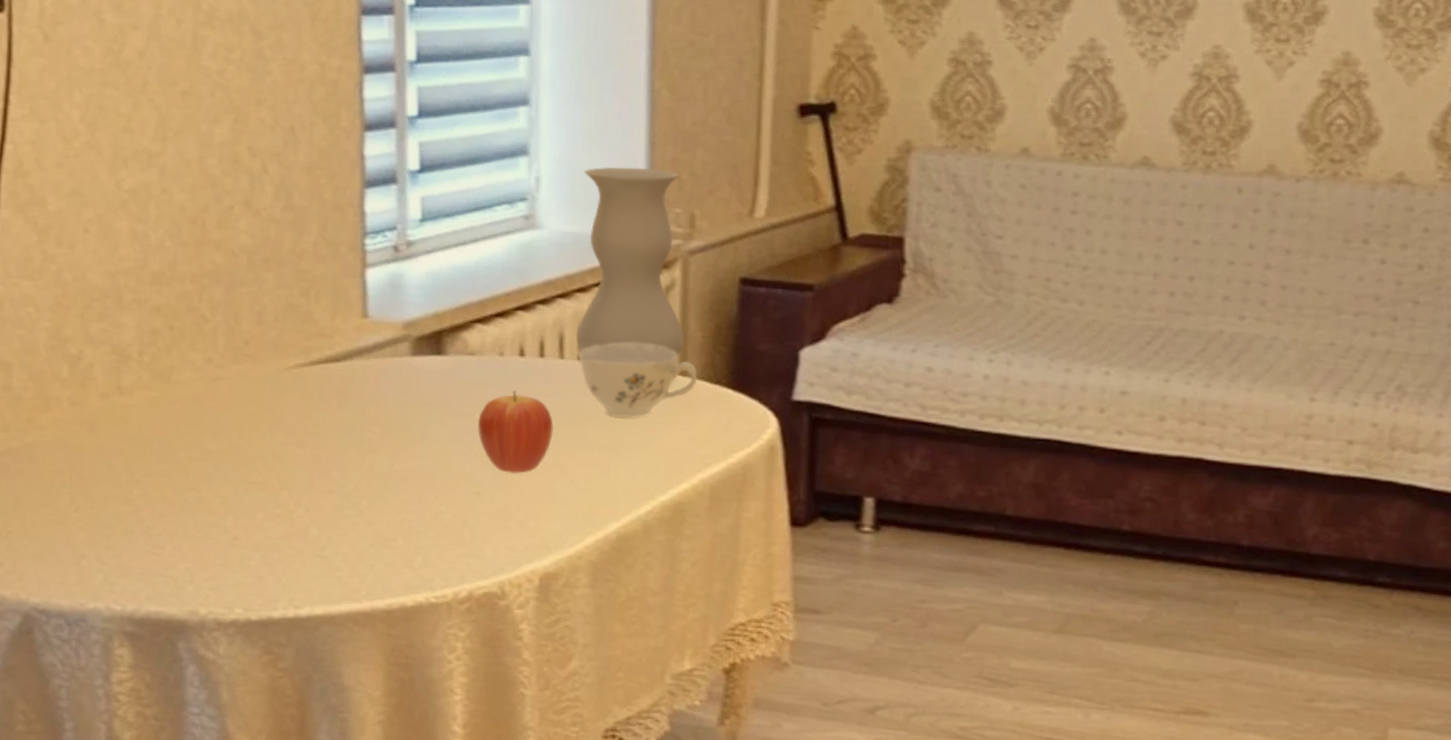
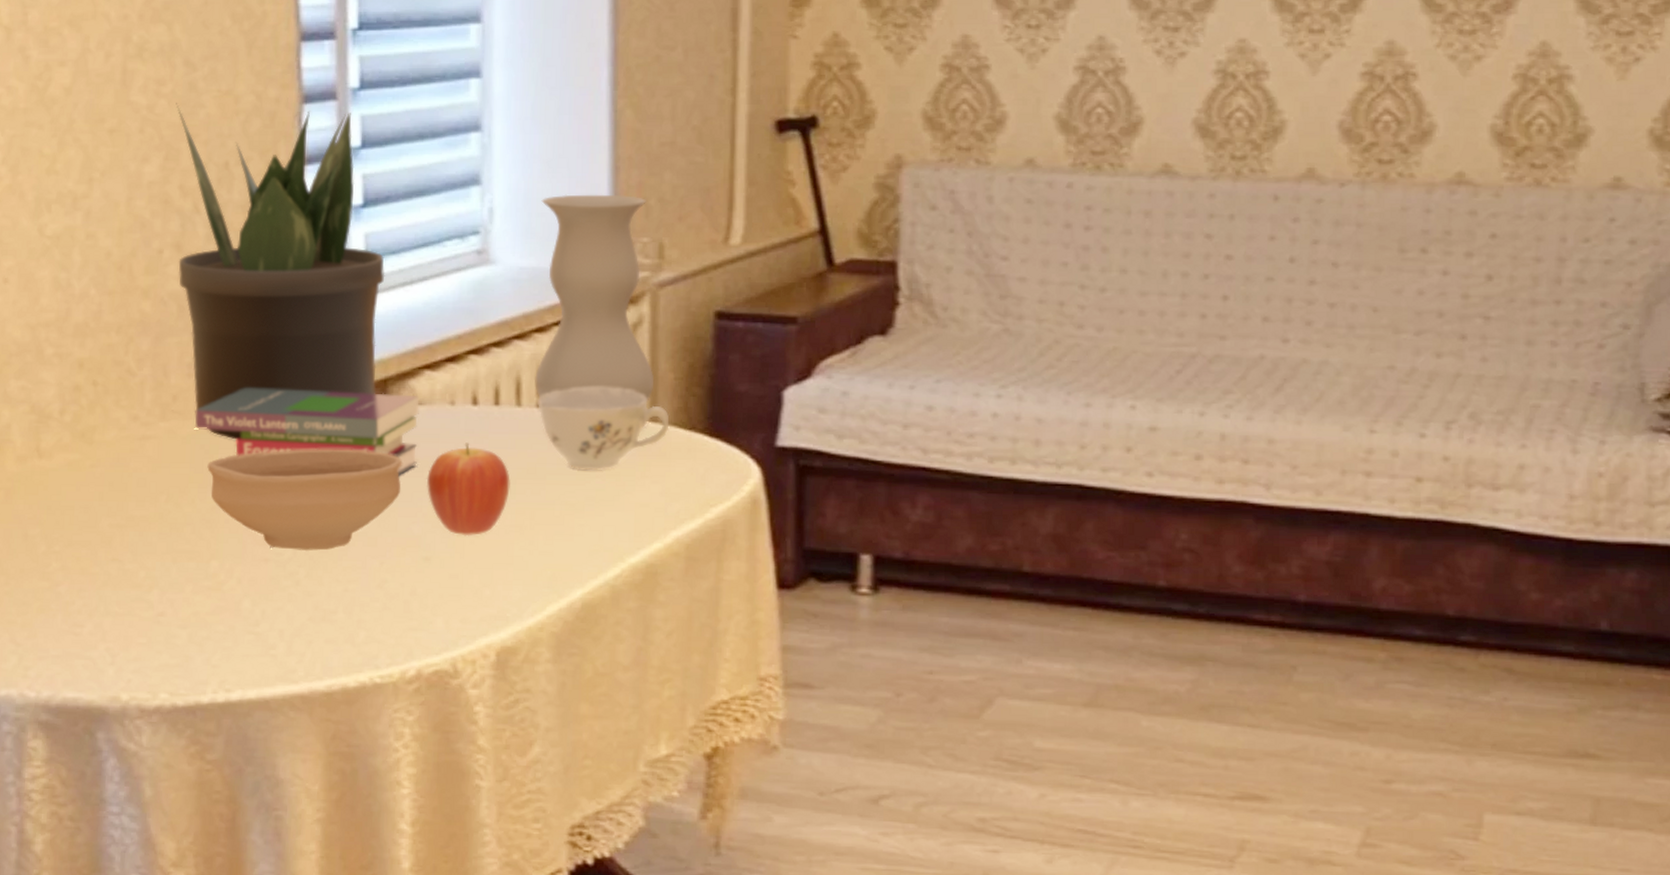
planter: none [244,69,440,383] -> present [176,103,385,440]
books: none [264,335,471,418] -> present [195,387,419,475]
bowl: none [277,392,456,485] -> present [207,448,403,552]

